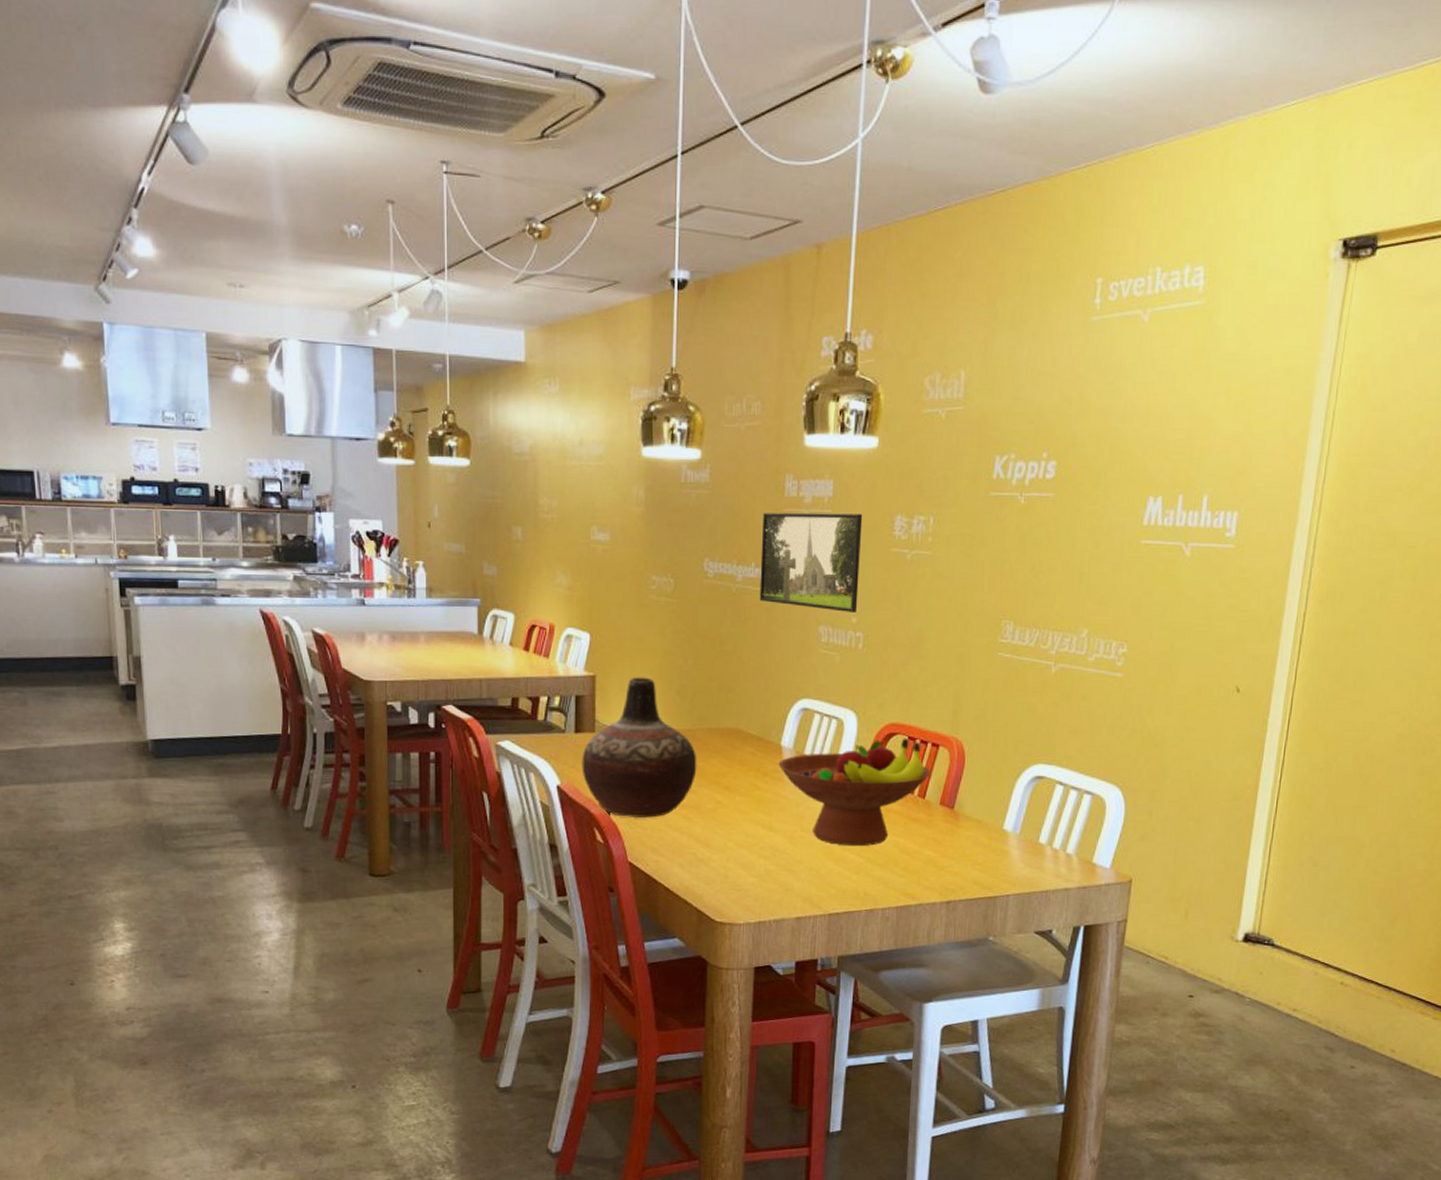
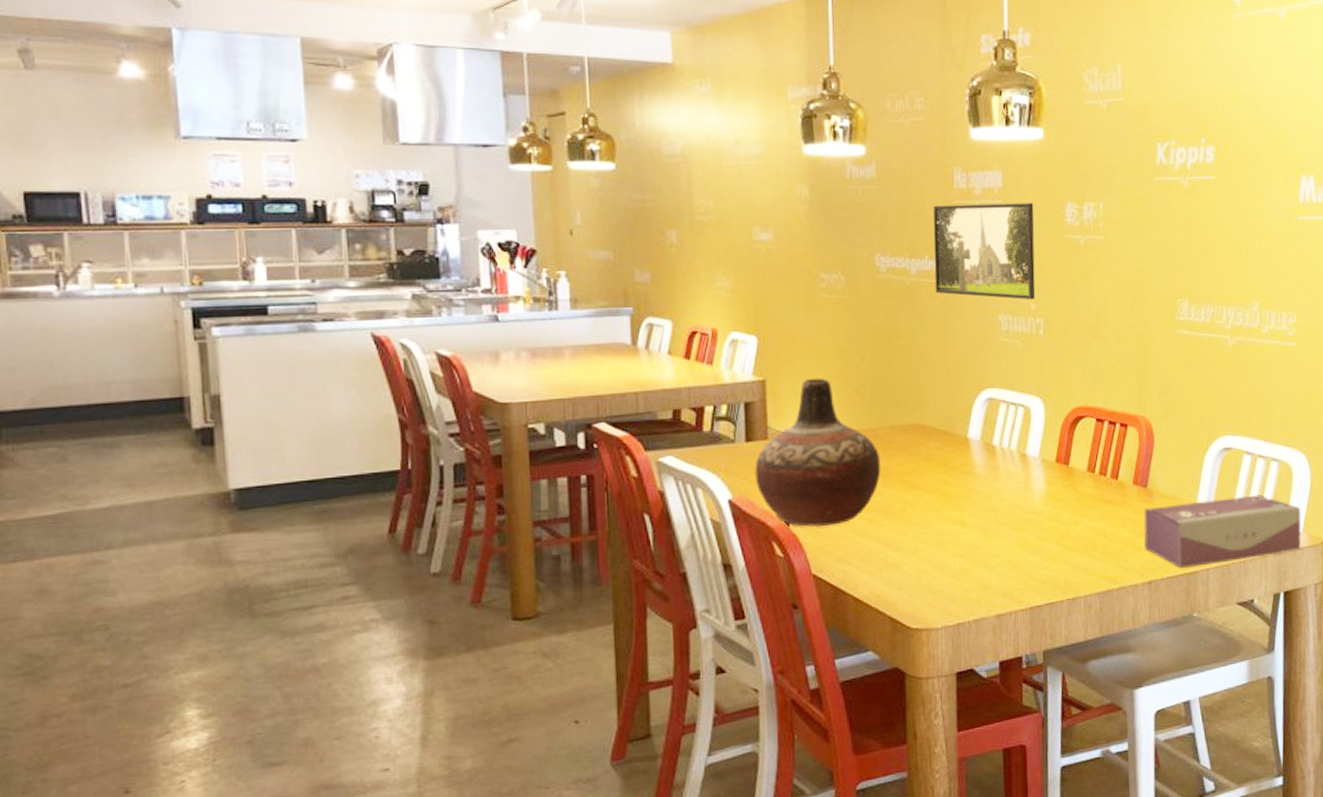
fruit bowl: present [778,738,931,847] -> none [966,420,1122,535]
tissue box: none [945,826,1111,892] -> present [1143,494,1302,569]

